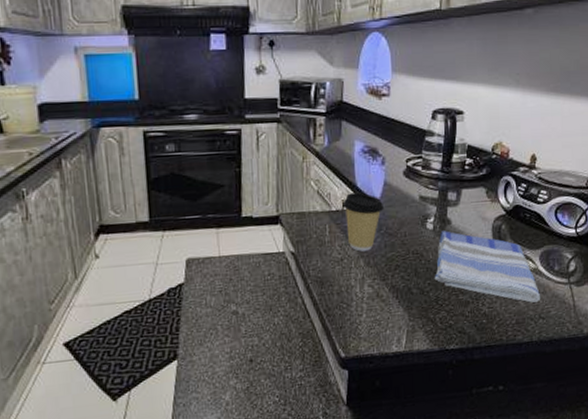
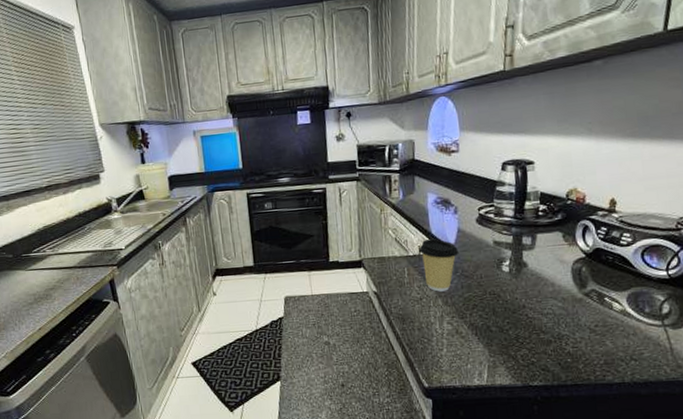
dish towel: present [434,231,541,303] -> none [513,273,632,344]

